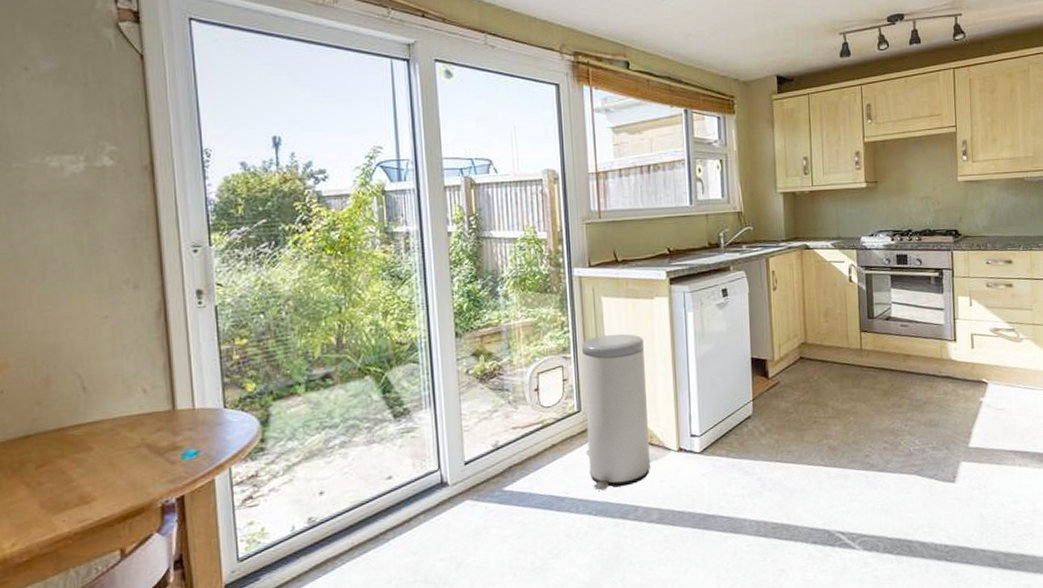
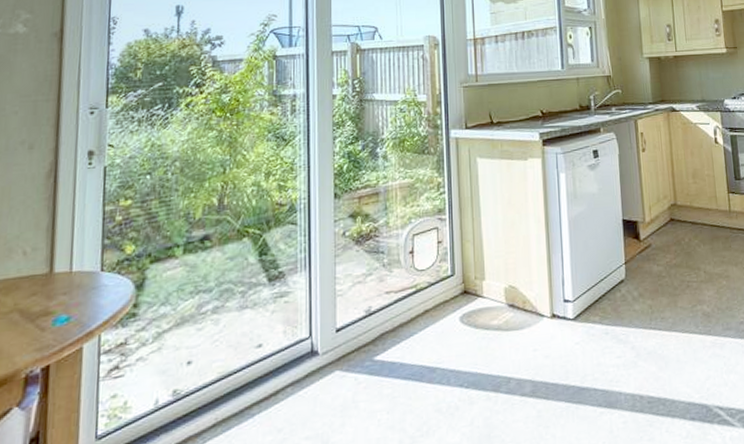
pedal bin: present [582,333,650,491] -> none [457,195,523,361]

